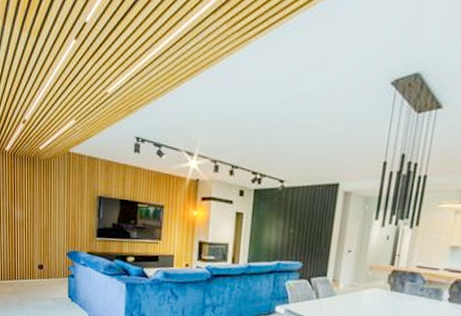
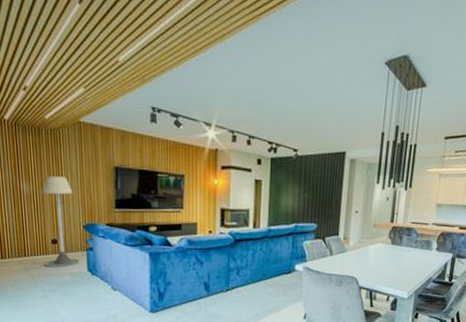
floor lamp: none [32,204,62,293] -> present [42,176,80,268]

